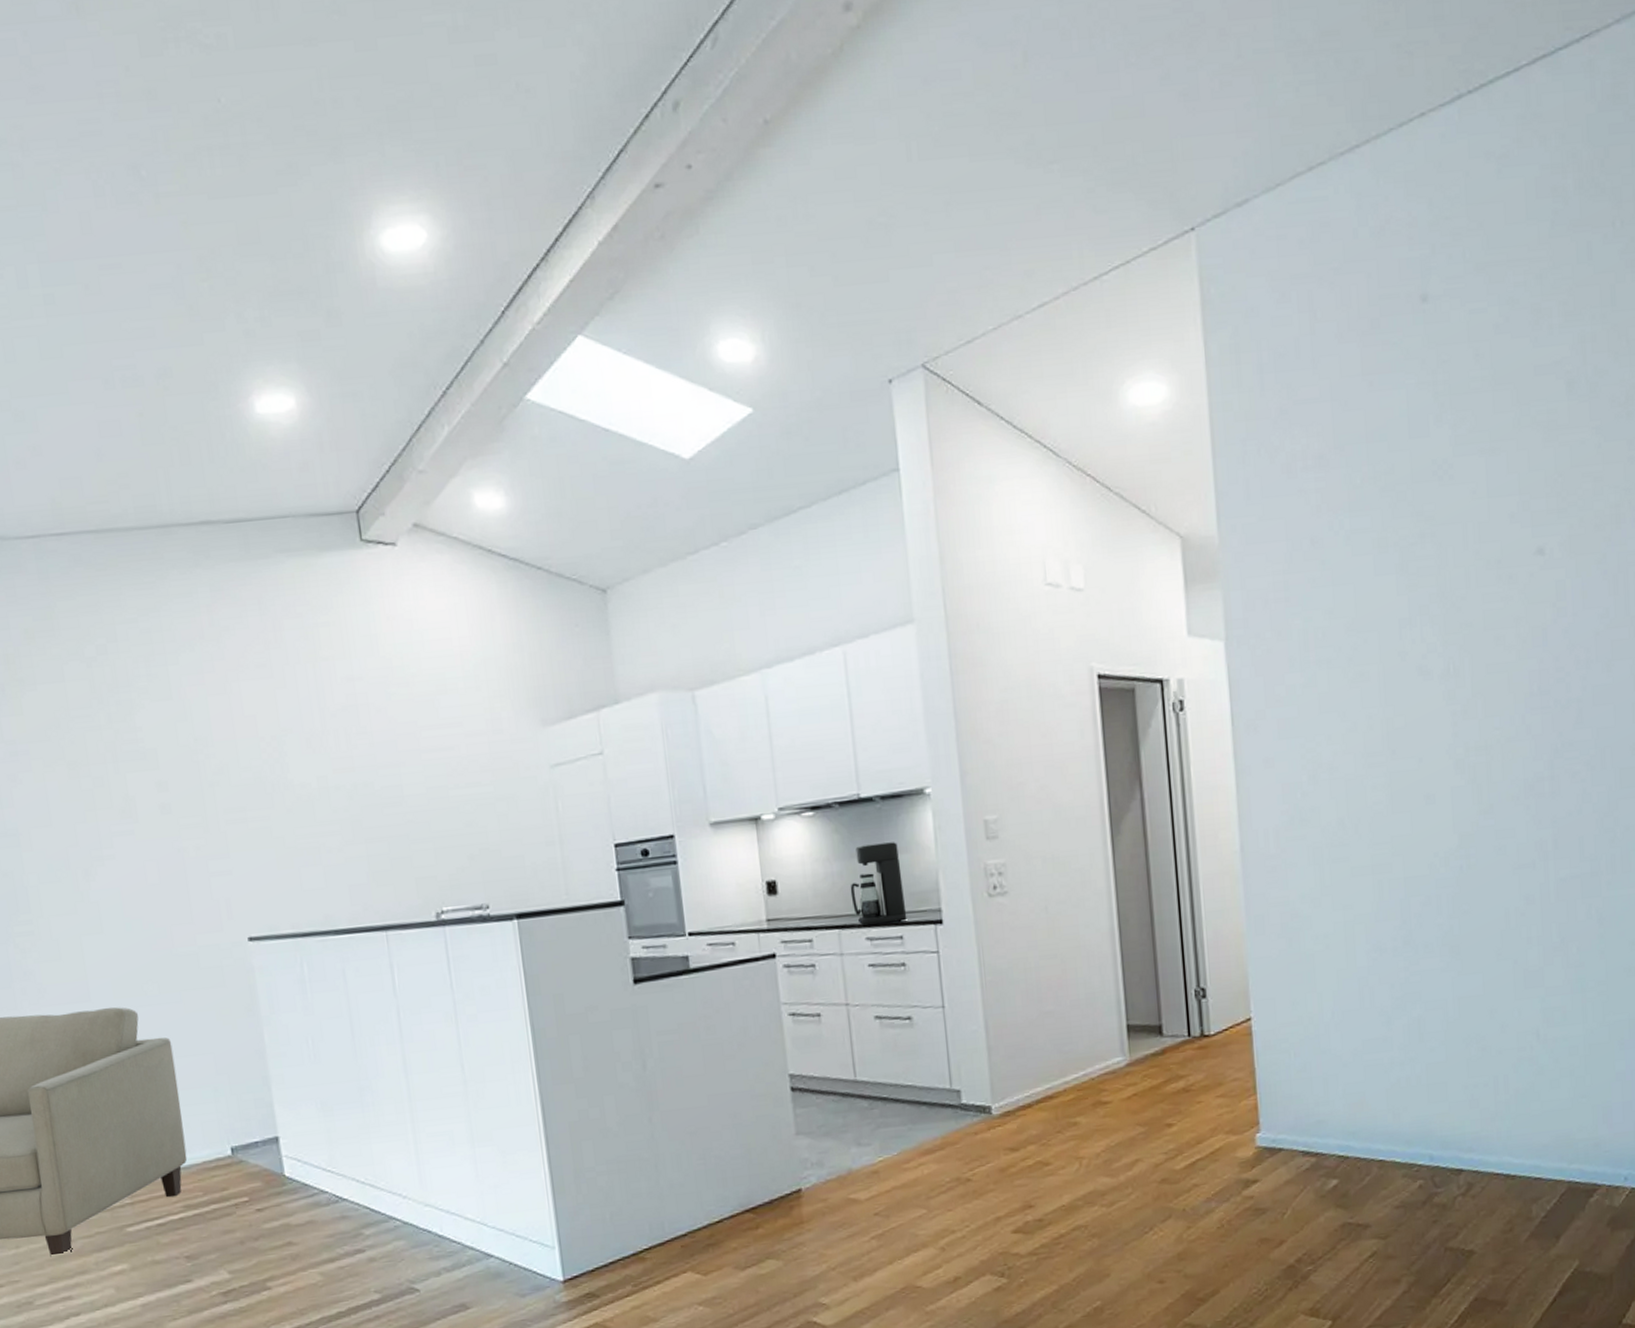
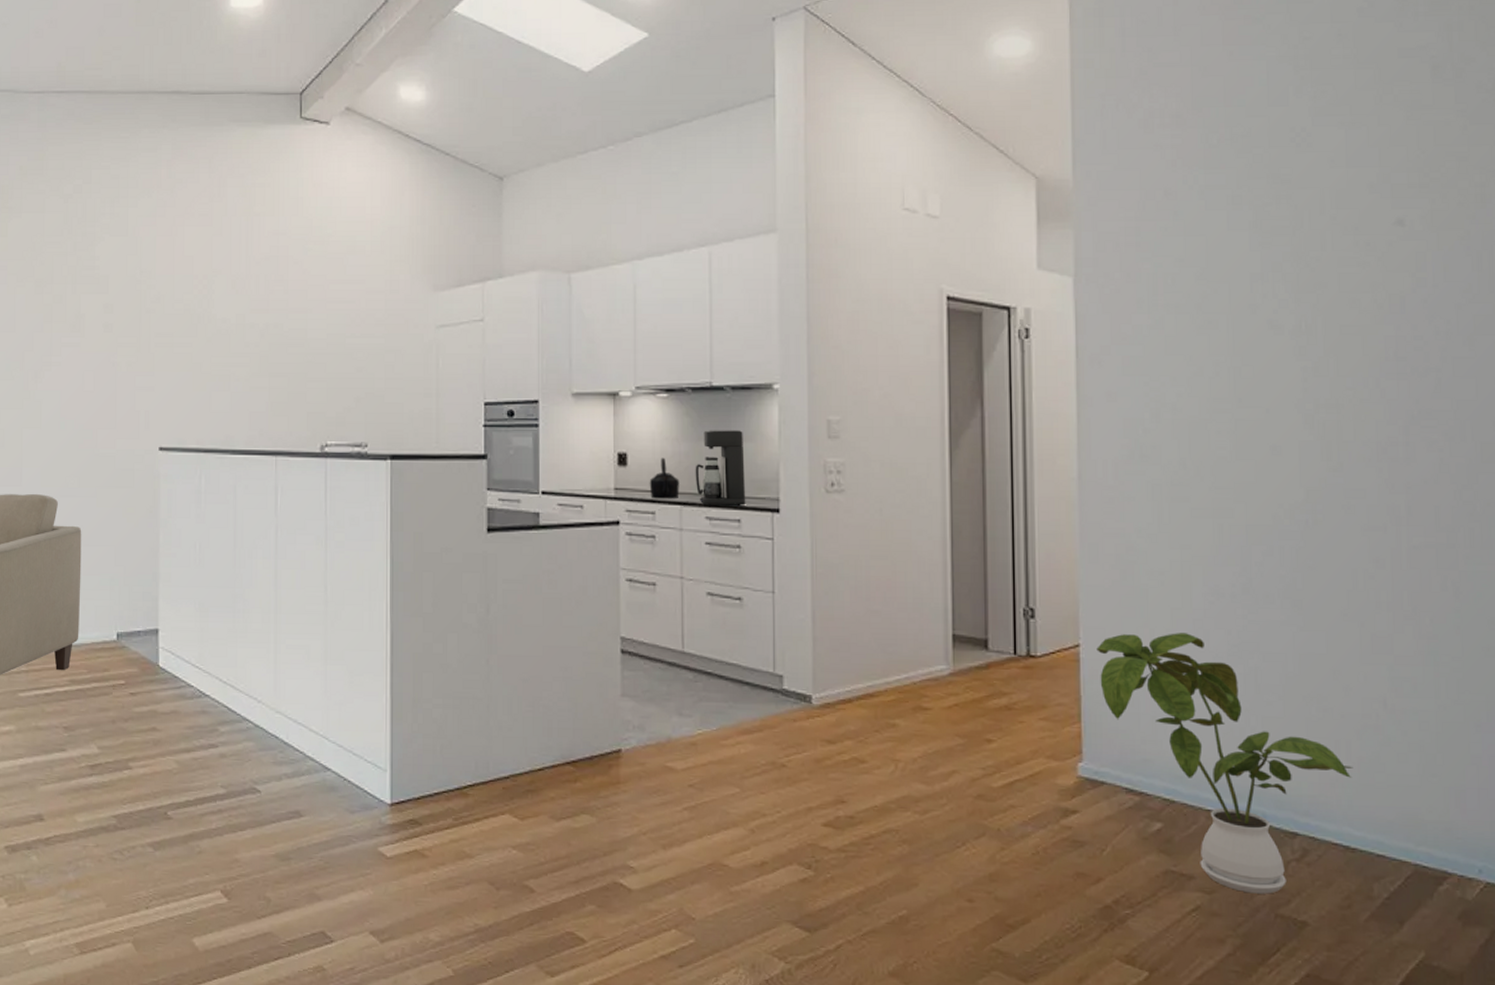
kettle: none [803,880,837,926] -> present [649,457,680,499]
house plant: none [1268,992,1511,1233] -> present [1097,633,1353,894]

